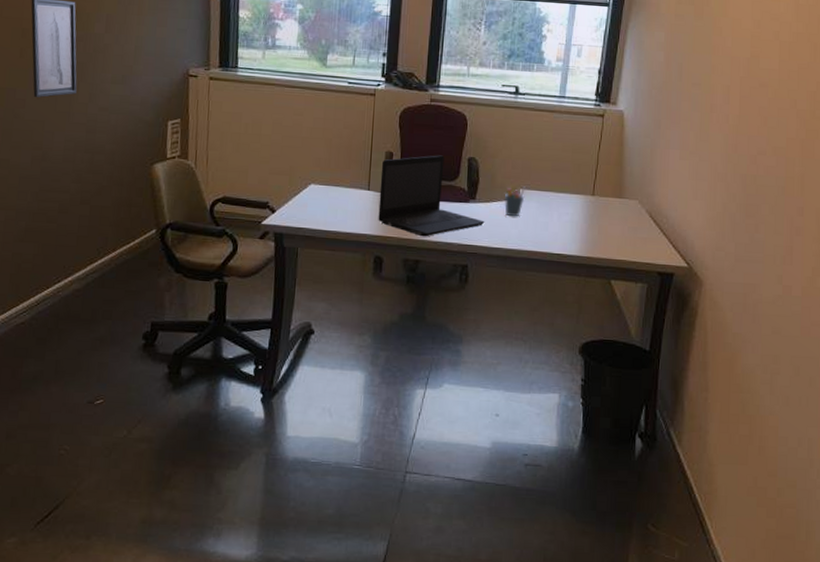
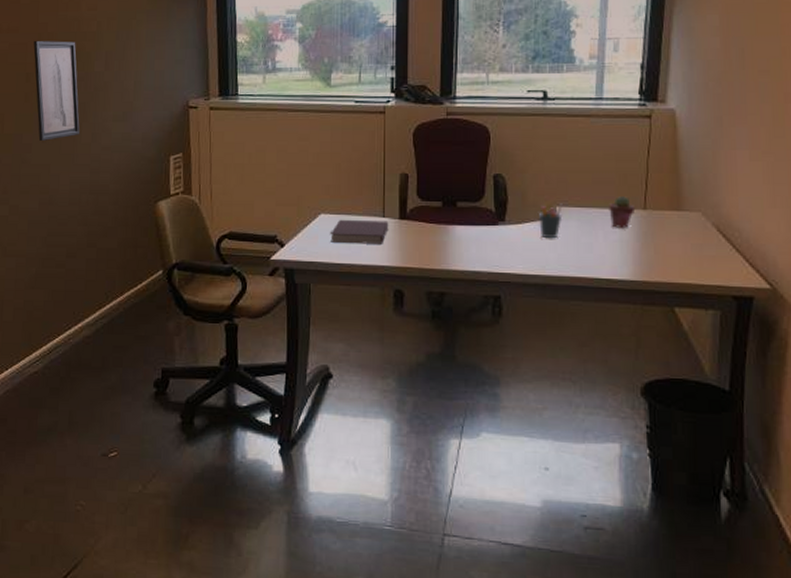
notebook: none [319,190,373,215] -> present [330,219,389,244]
laptop: present [378,155,485,237] -> none [396,174,518,266]
potted succulent: none [563,183,586,211] -> present [609,196,636,228]

